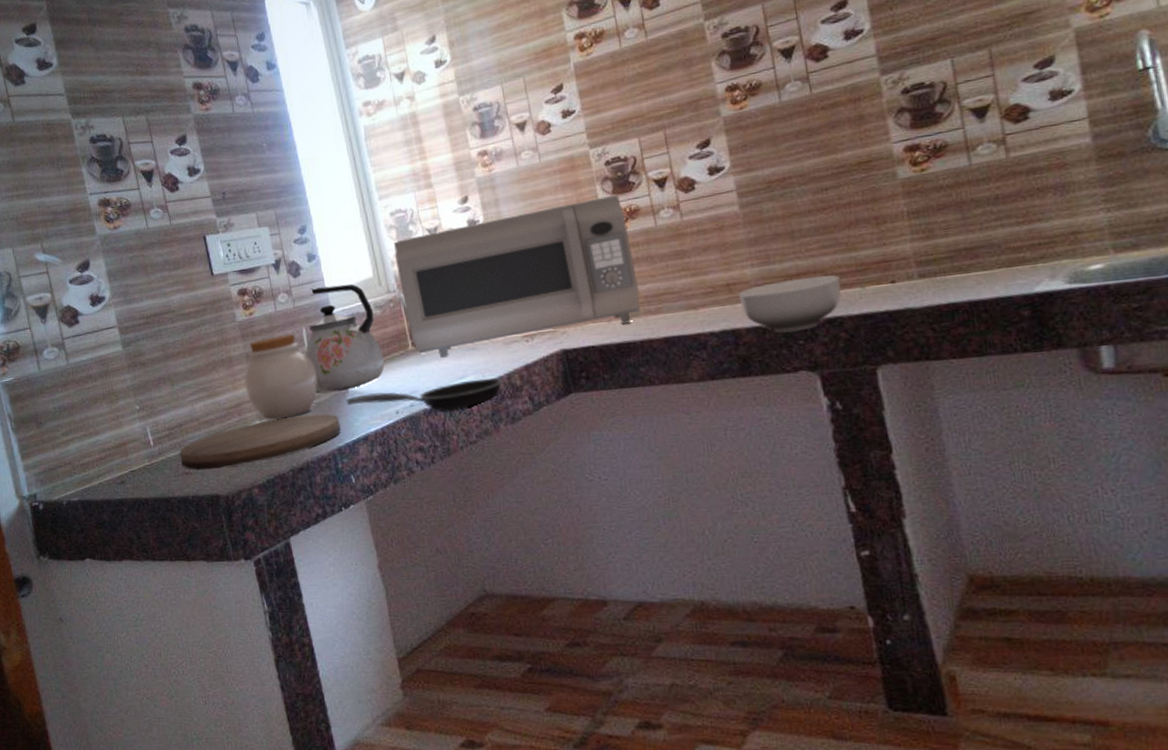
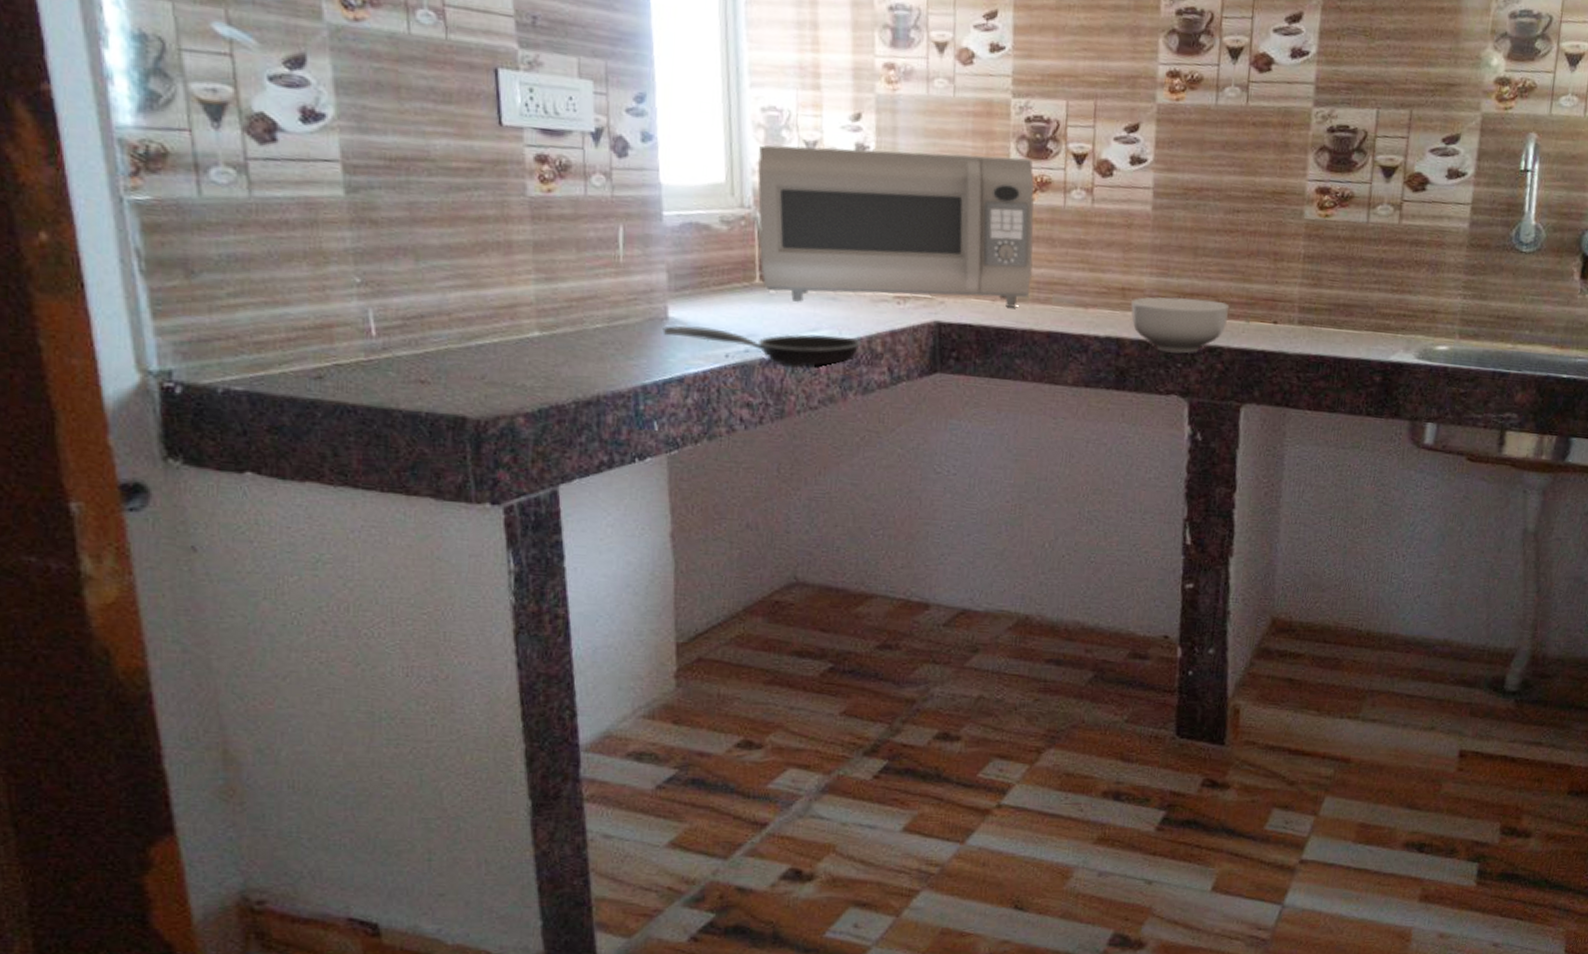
cutting board: present [179,413,341,469] -> none [414,333,650,384]
jar: present [243,334,318,420] -> none [525,226,629,336]
kettle: present [292,284,385,394] -> none [604,177,722,317]

